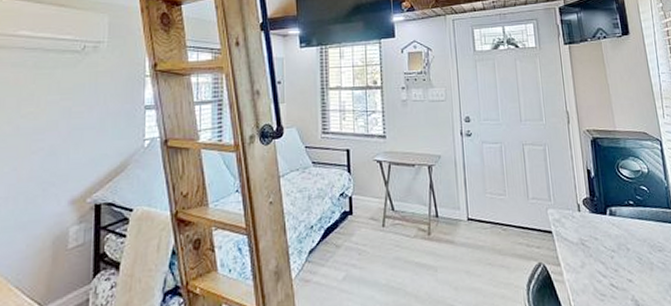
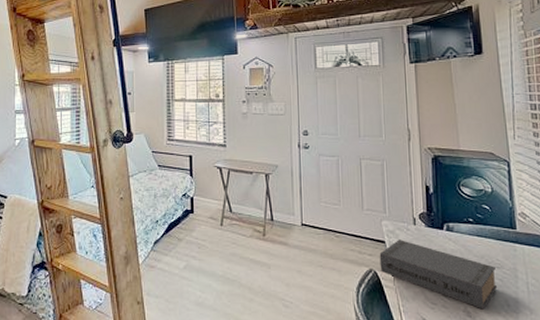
book: none [547,228,661,297] -> present [379,240,498,310]

